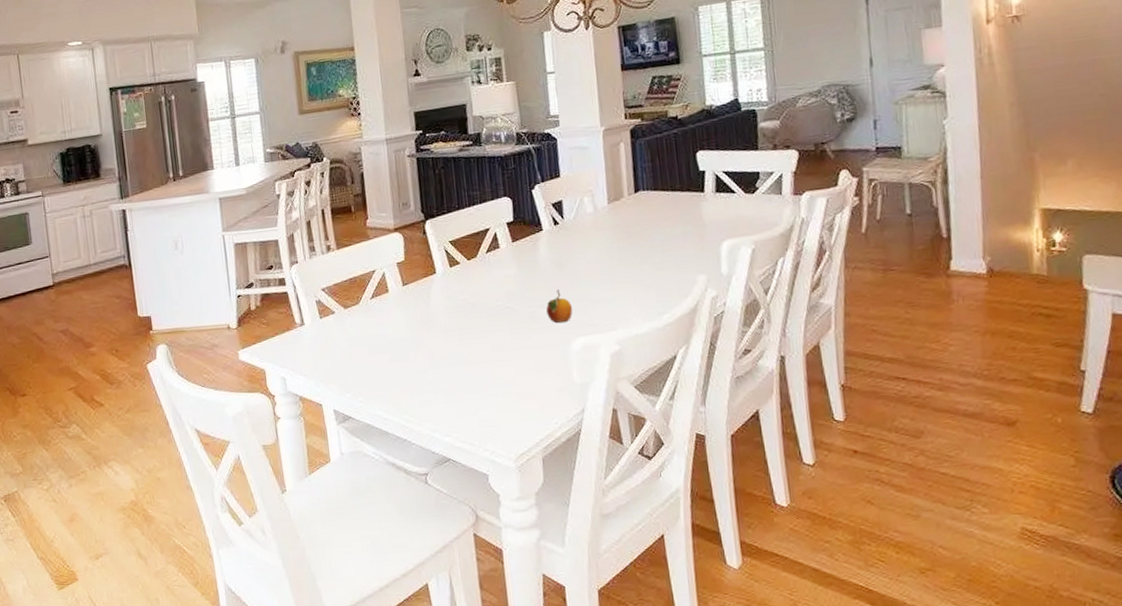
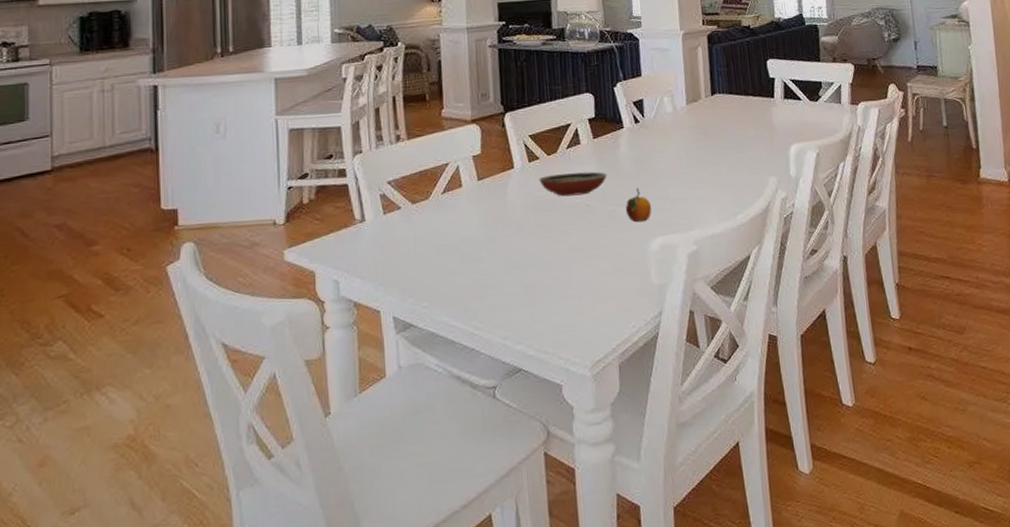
decorative bowl: none [460,274,527,300] -> present [539,171,608,197]

